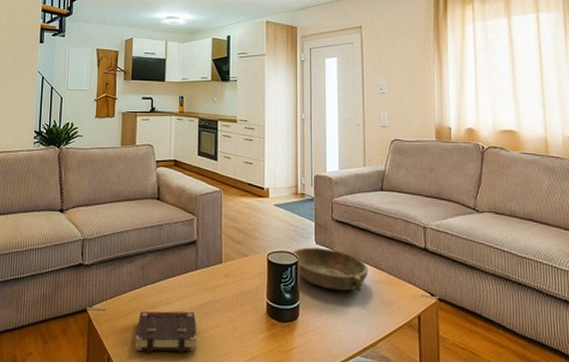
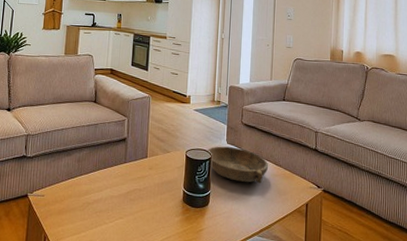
book: present [134,311,198,353] -> none [68,197,123,232]

